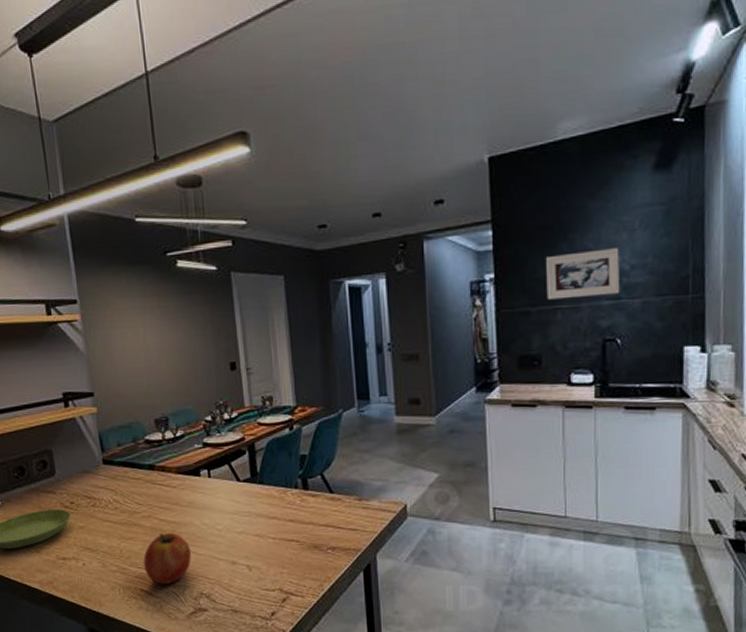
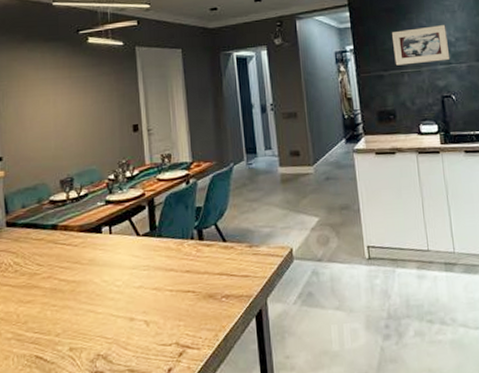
fruit: present [143,532,191,584] -> none [41,293,89,349]

